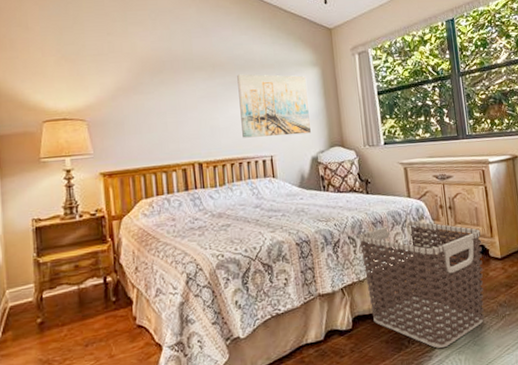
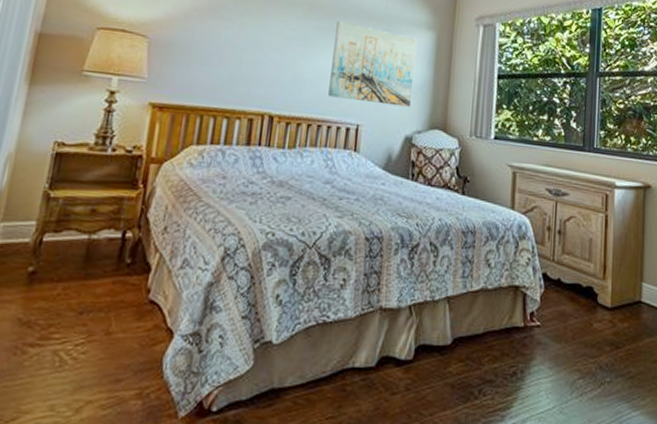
clothes hamper: present [359,220,485,349] -> none [440,238,592,409]

